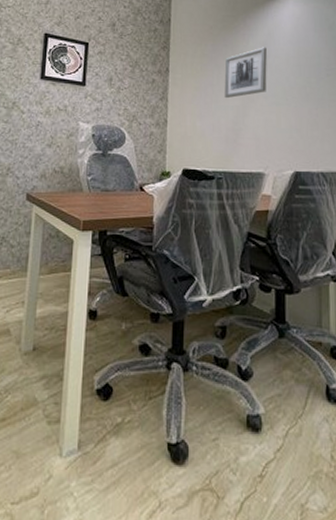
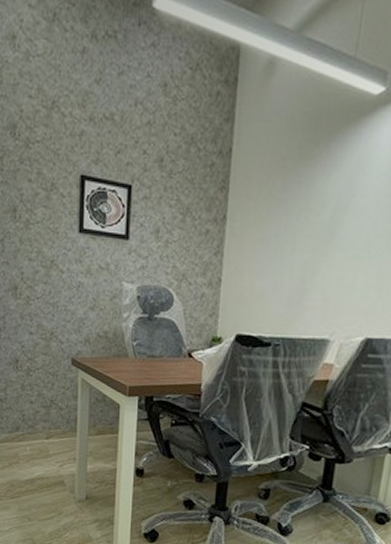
wall art: present [224,47,267,98] -> none [291,182,353,251]

